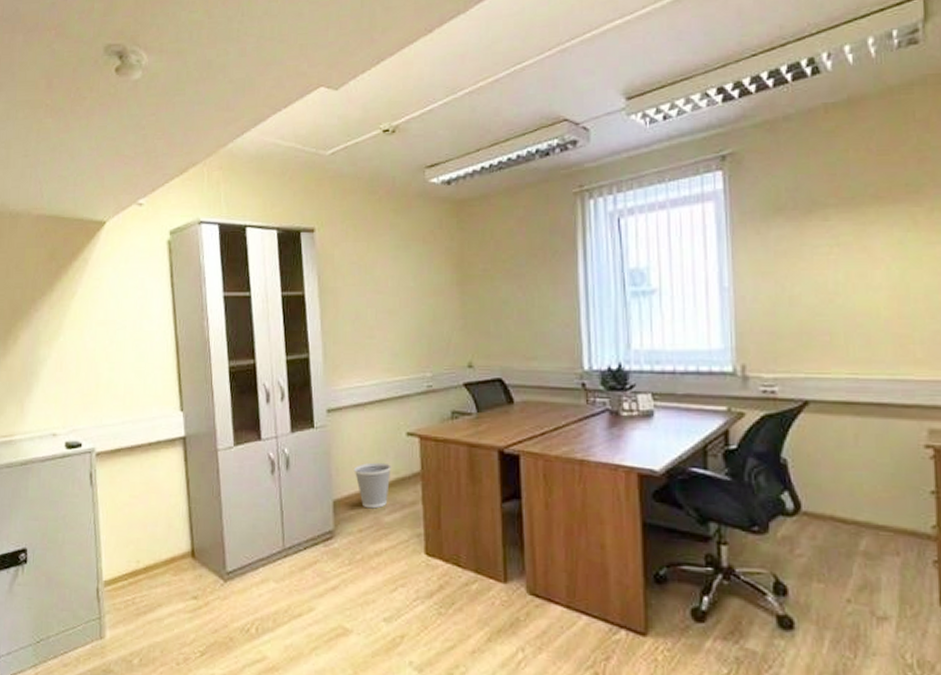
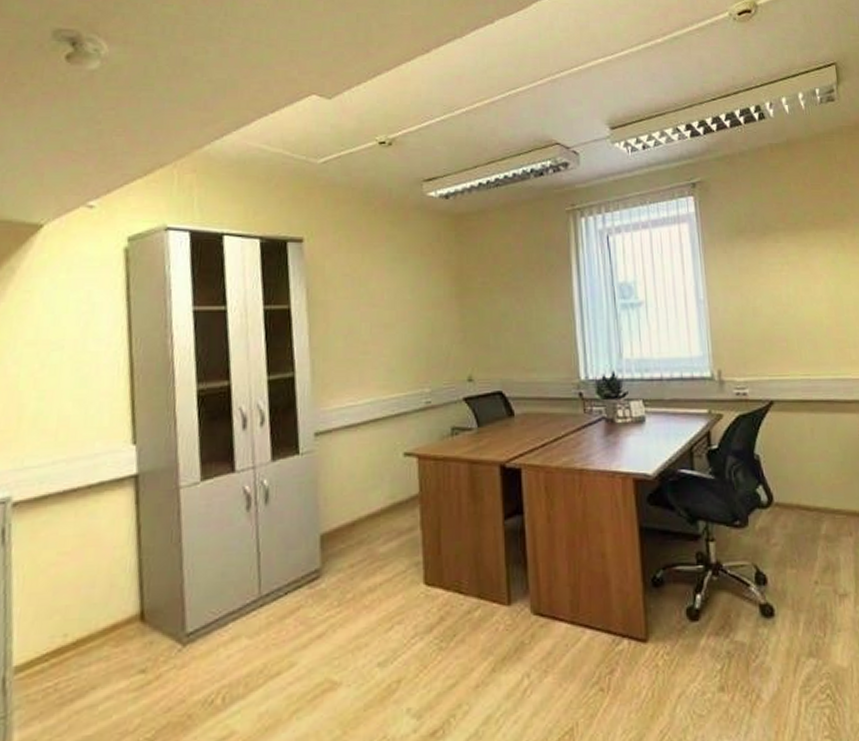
wastebasket: present [353,462,392,509] -> none [344,487,387,540]

